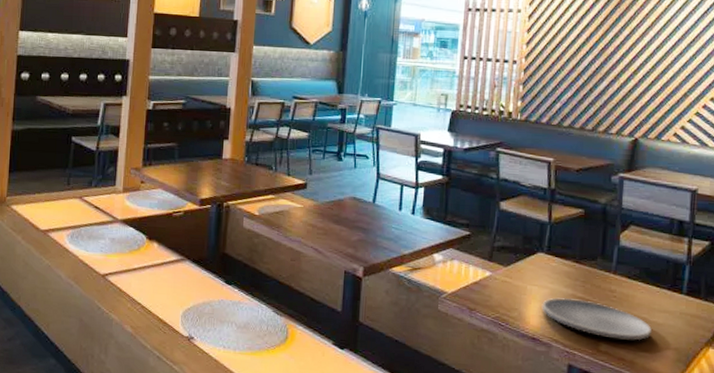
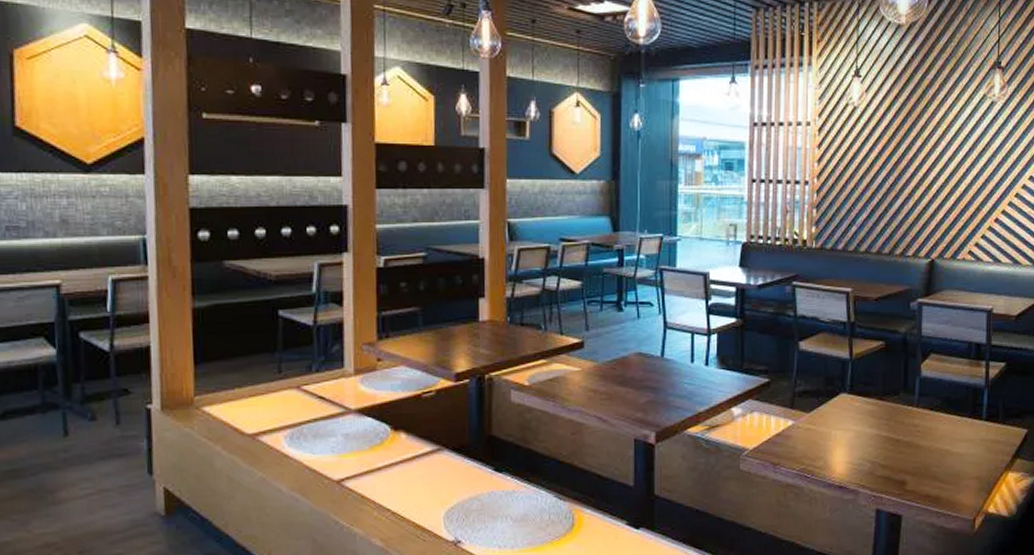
plate: present [542,297,652,340] -> none [847,439,955,475]

